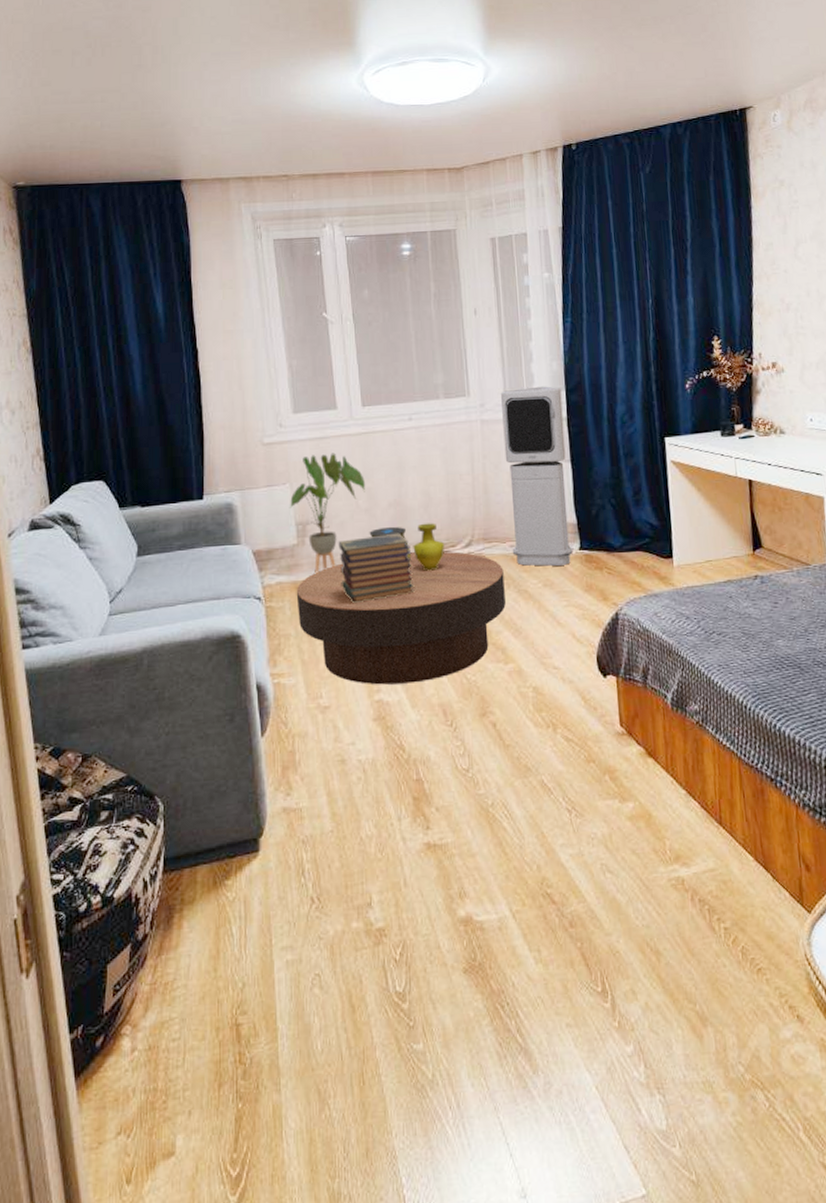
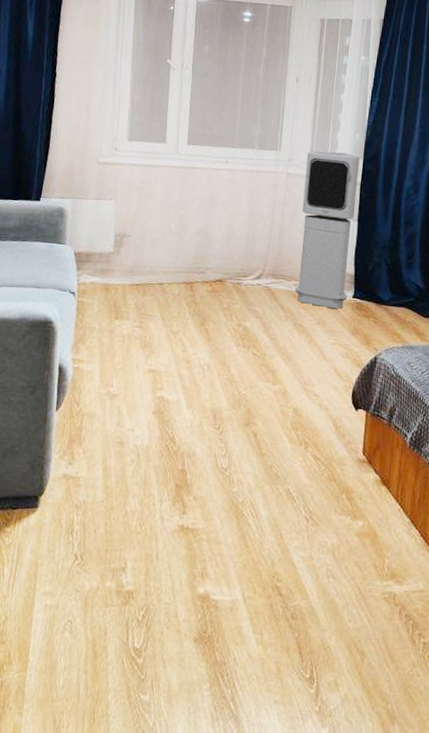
house plant: present [289,453,365,574] -> none [111,179,180,281]
coffee table: present [296,551,506,685] -> none [103,275,285,388]
book stack: present [338,533,415,604] -> none [144,255,209,312]
decorative vase: present [369,523,444,571] -> none [175,250,238,295]

